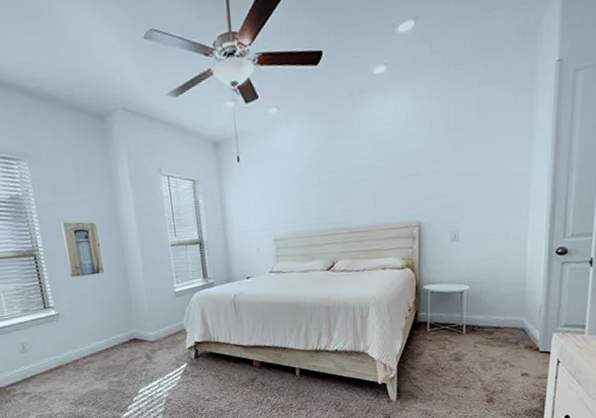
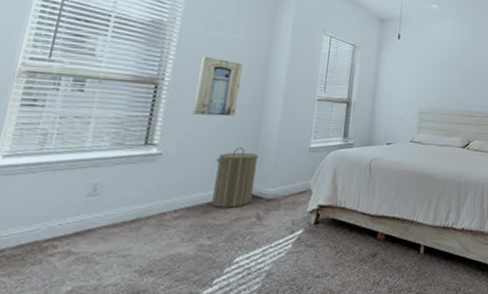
laundry hamper: none [100,300,138,352] -> present [212,148,259,208]

